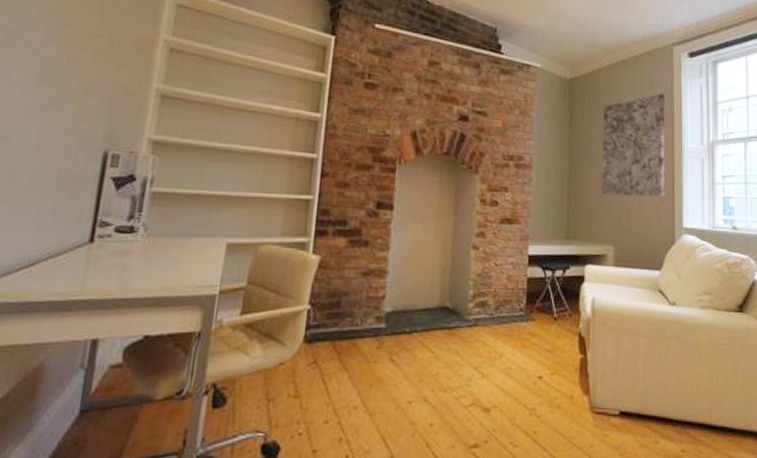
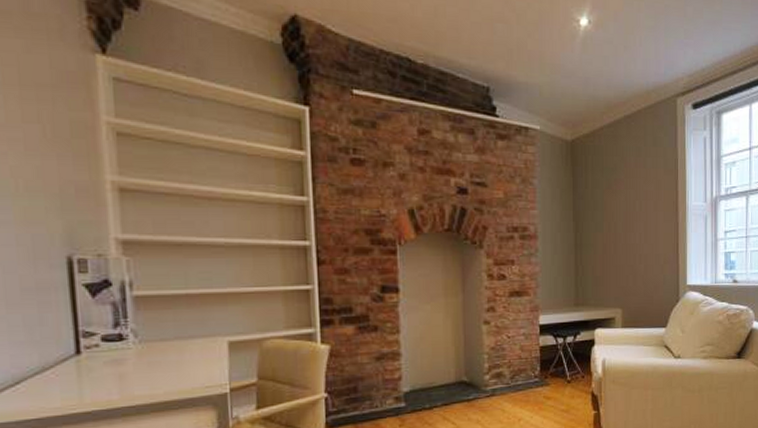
wall art: present [600,93,665,197] -> none [606,150,670,260]

